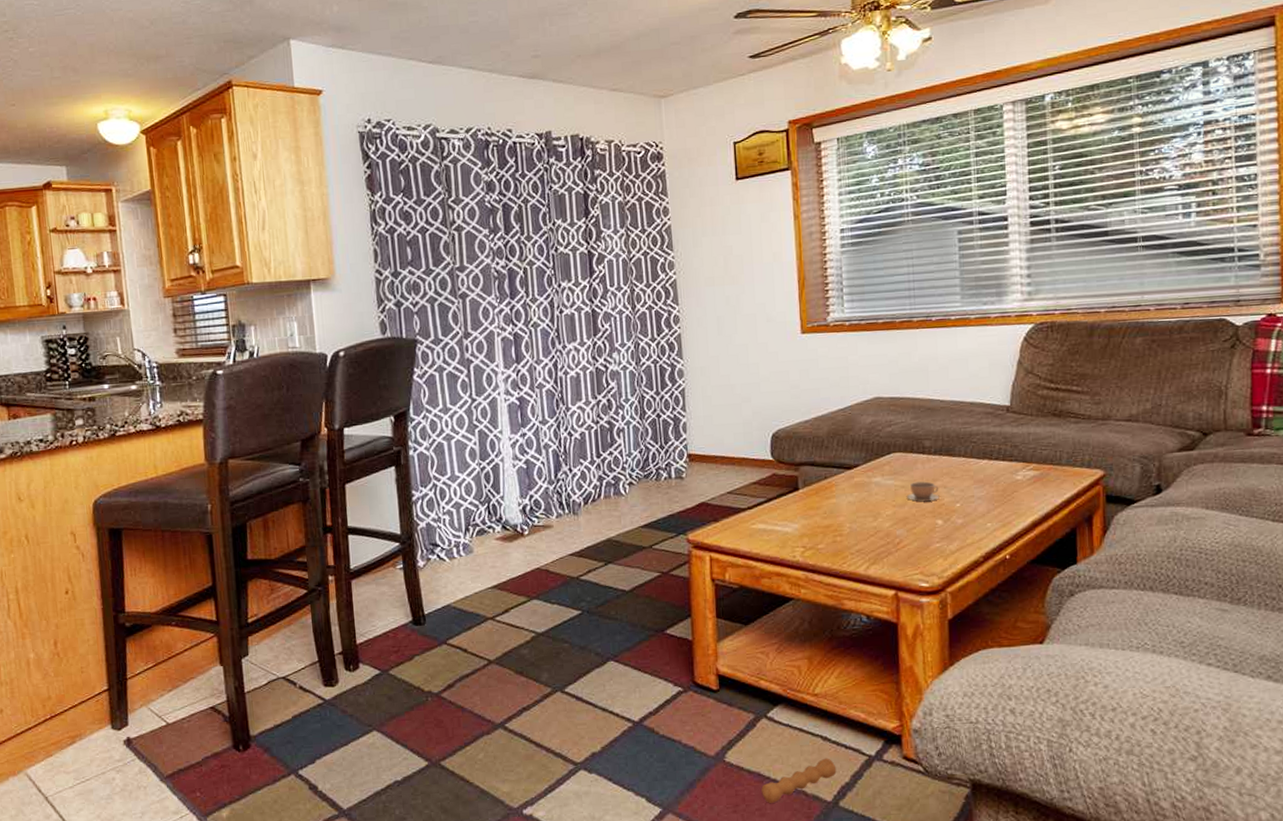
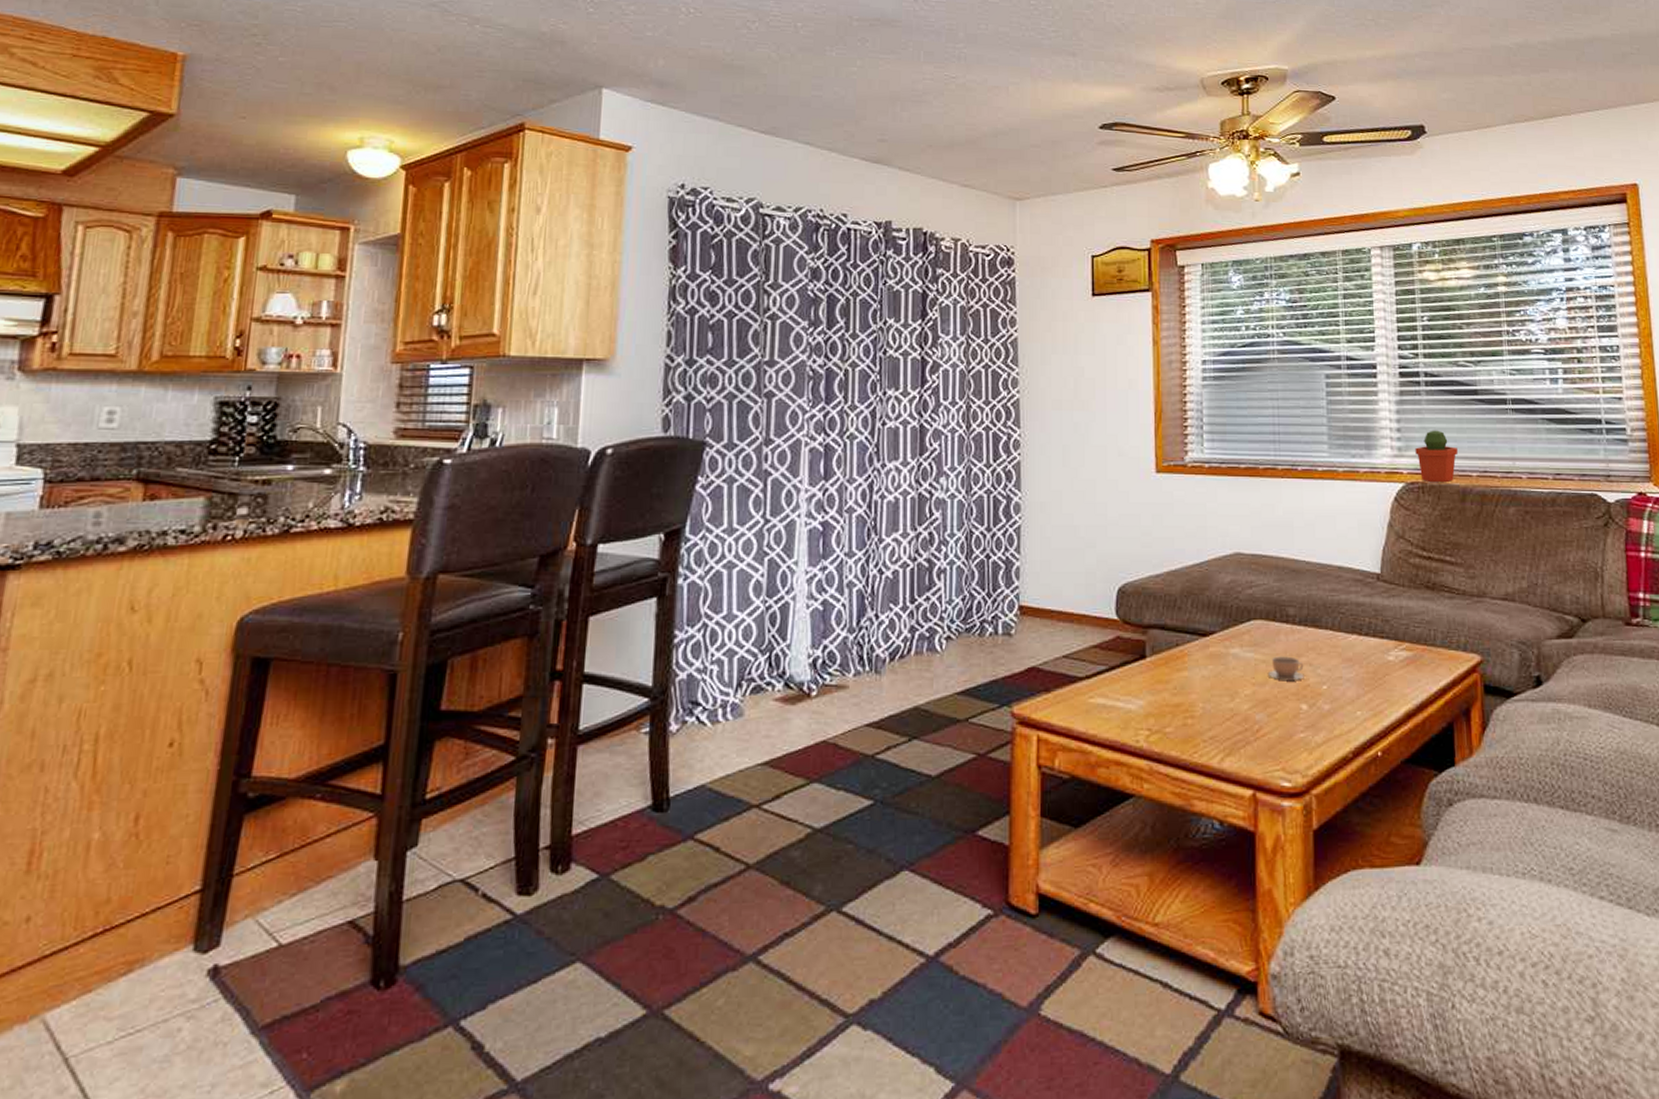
dog toy: present [761,758,837,803] -> none [1084,1012,1178,1076]
succulent plant: none [1045,272,1087,322] -> present [1415,430,1458,483]

